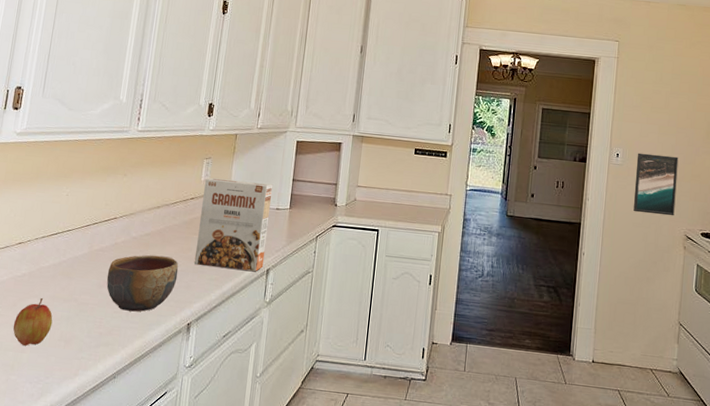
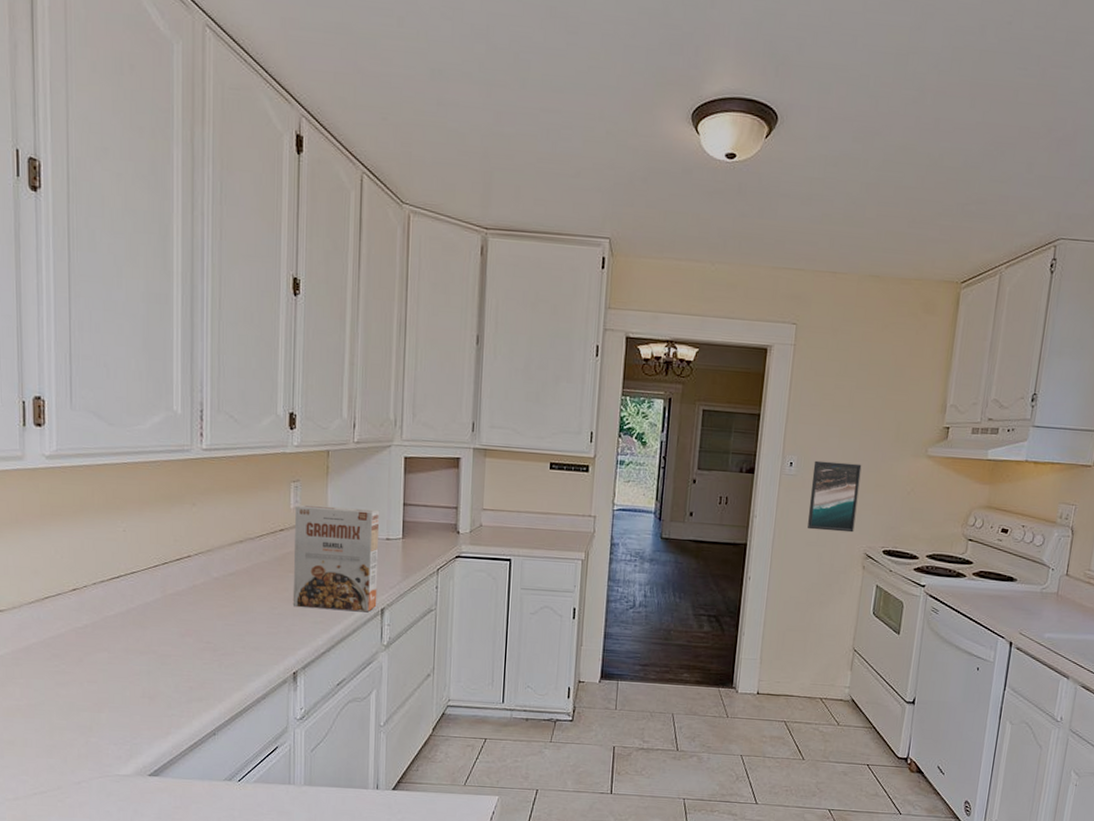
apple: present [13,297,53,346] -> none [83,651,130,705]
bowl: present [106,255,179,312] -> none [189,597,275,662]

